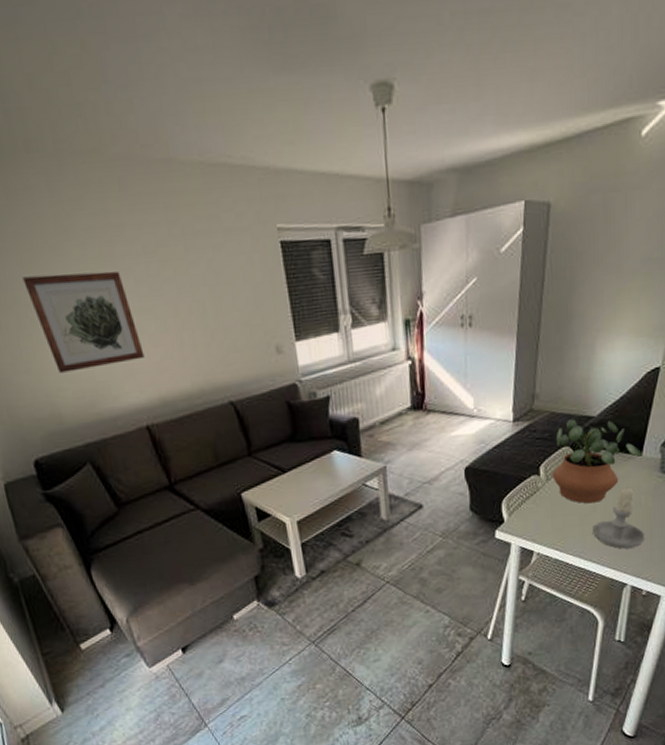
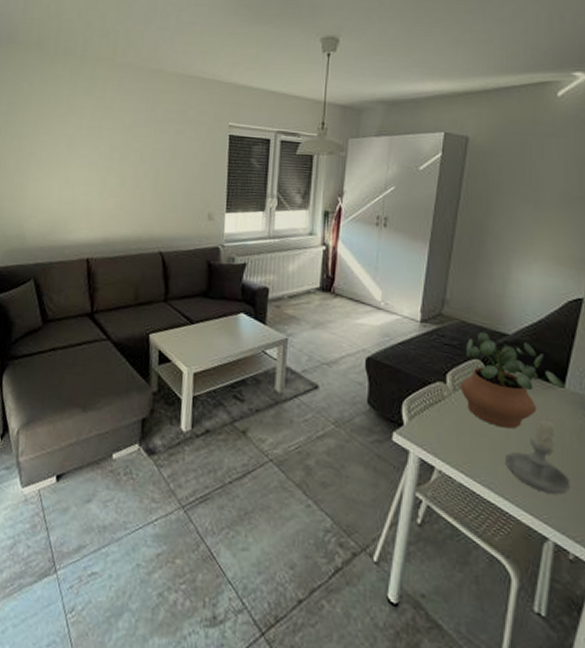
wall art: present [22,271,145,373] -> none [31,133,102,205]

